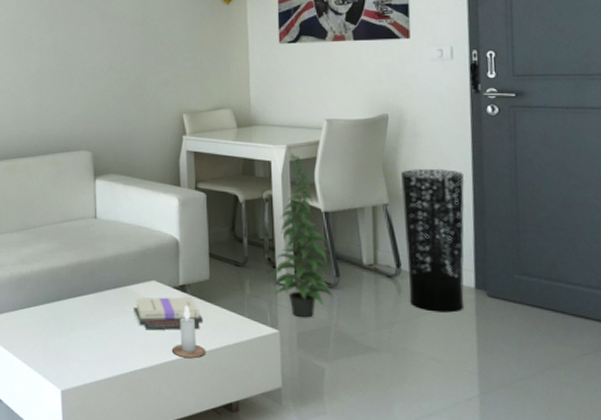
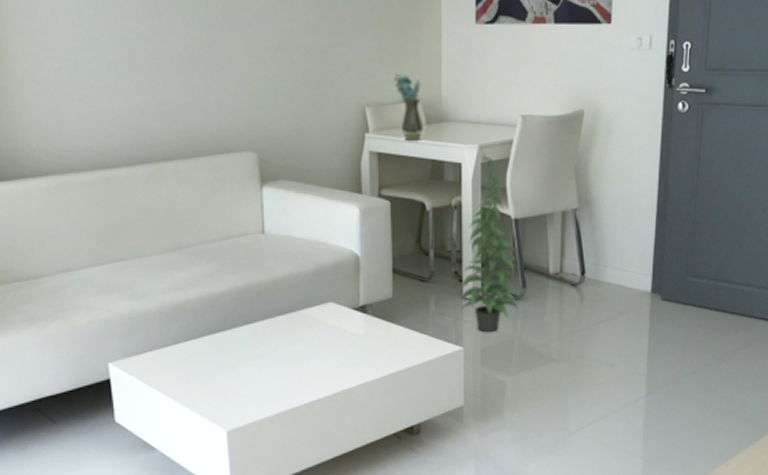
books: present [132,296,204,331] -> none [307,317,386,358]
candle: present [172,306,206,358] -> none [351,328,387,383]
vase: none [207,86,235,141] -> present [394,73,424,140]
umbrella stand: present [401,168,465,313] -> none [590,169,651,318]

